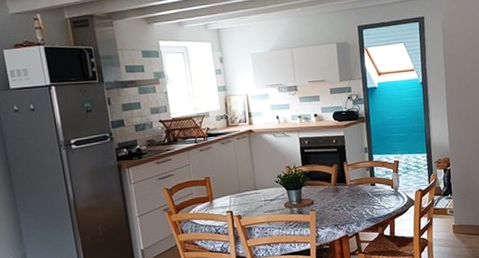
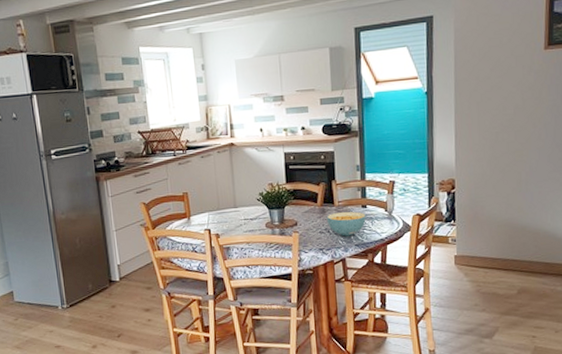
cereal bowl: none [340,189,375,213] -> present [326,211,366,237]

